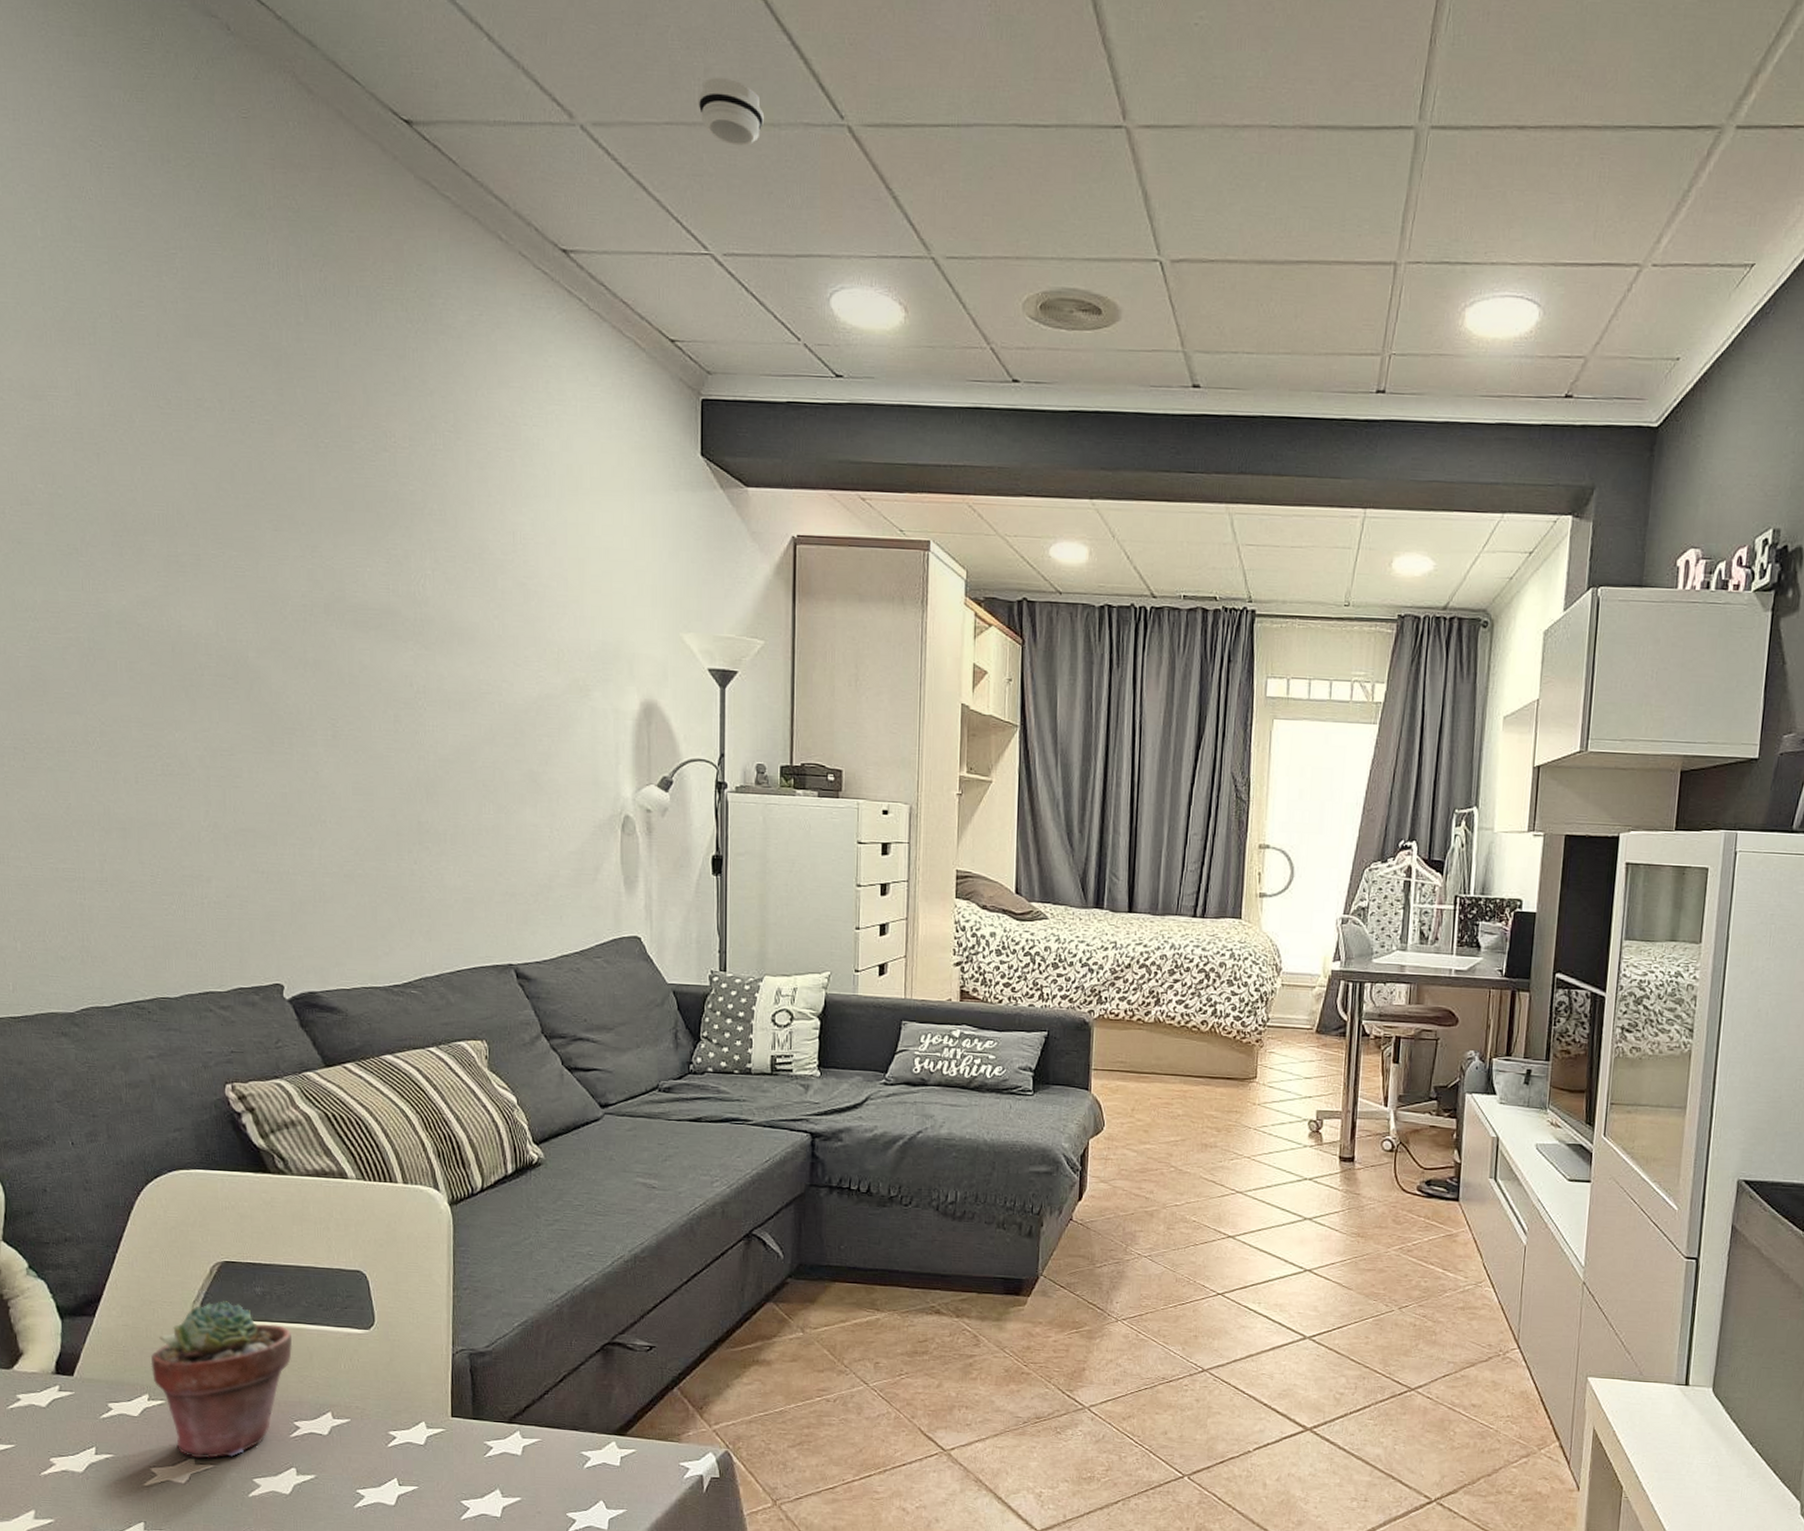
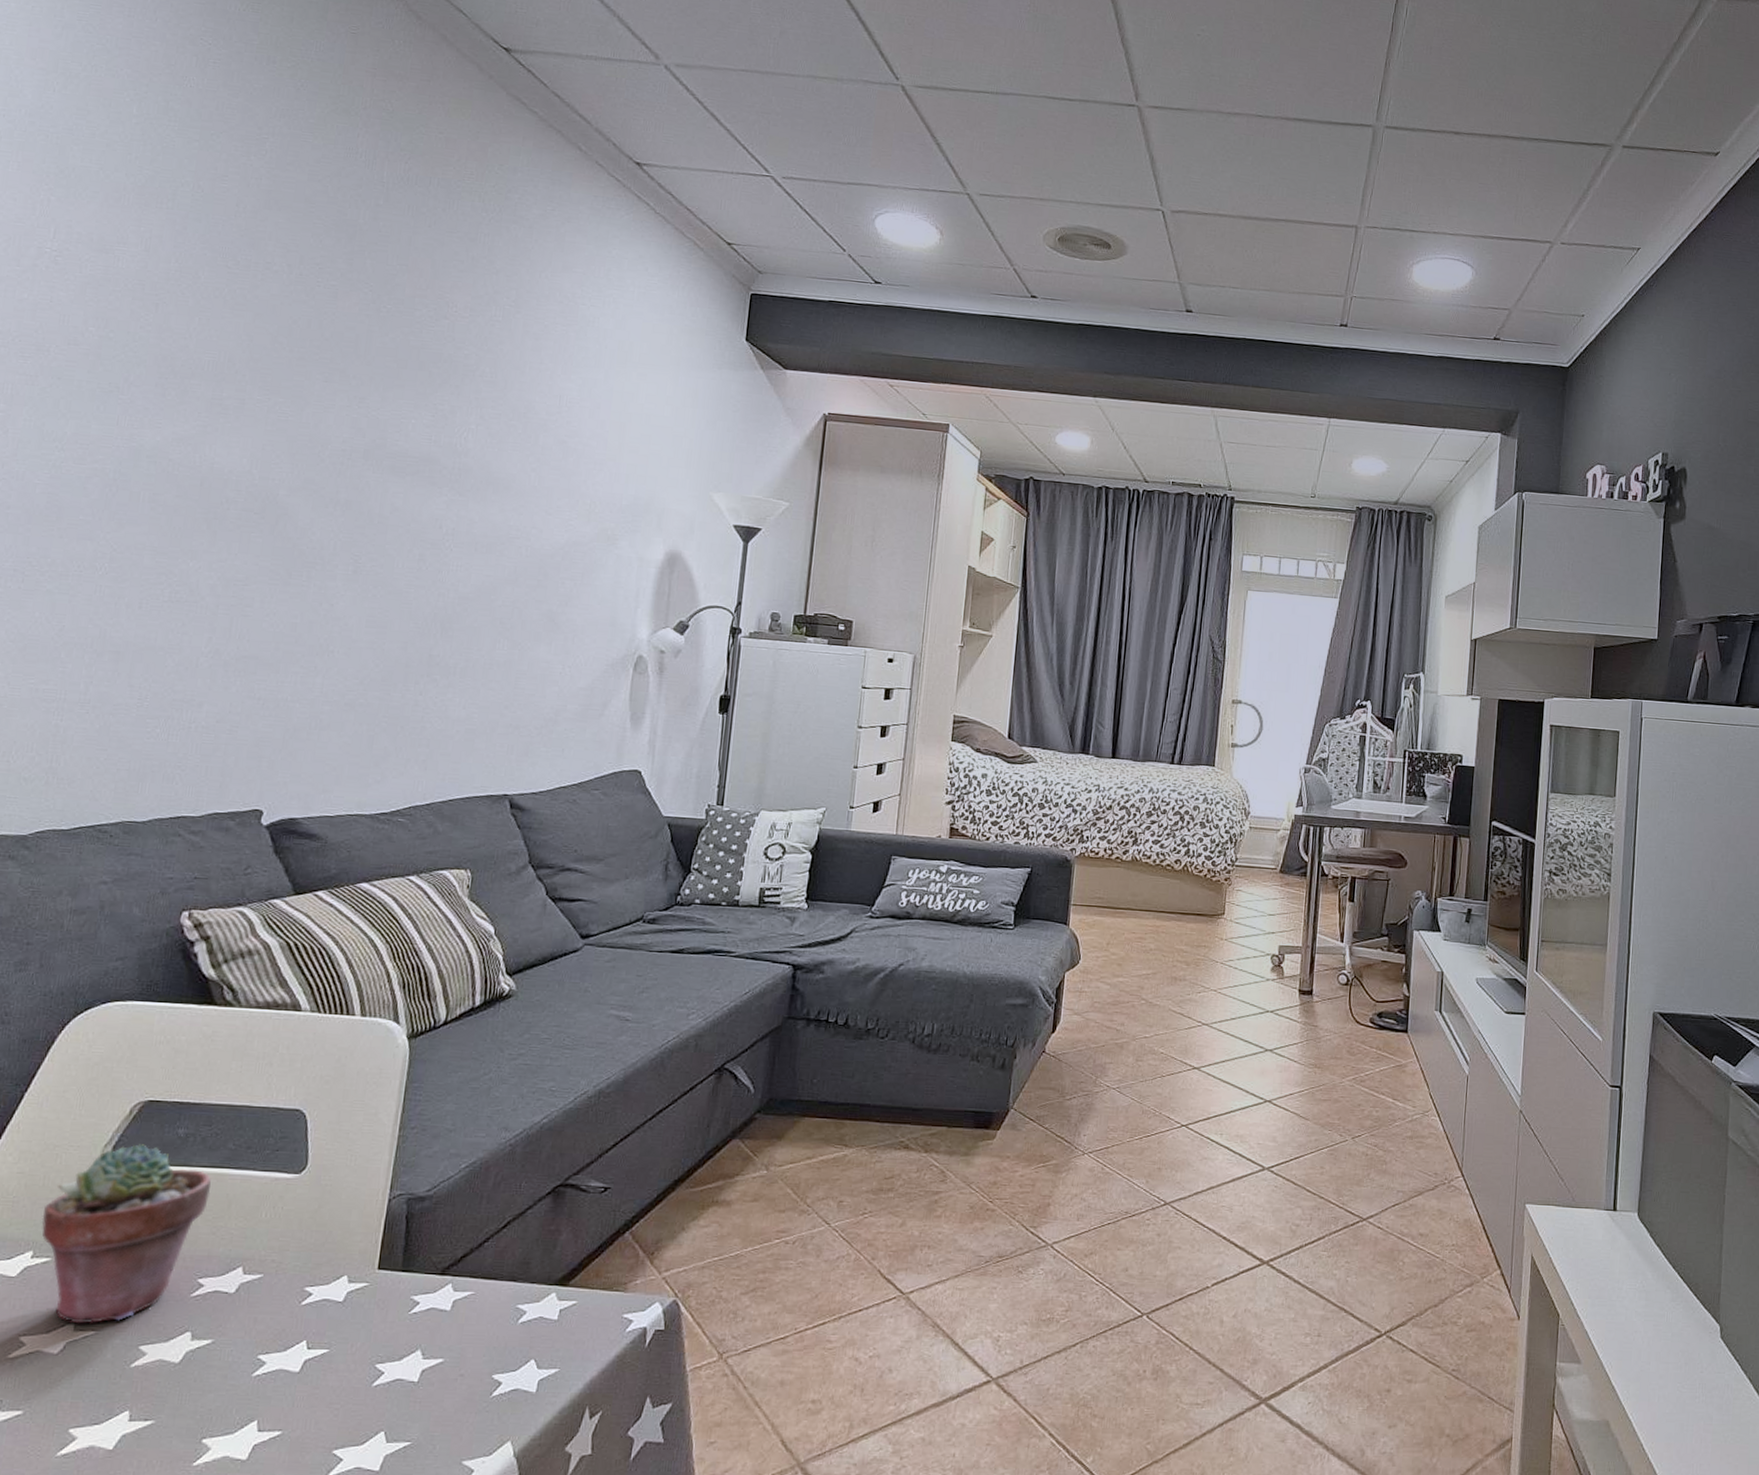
smoke detector: present [698,77,765,146] -> none [772,38,830,94]

